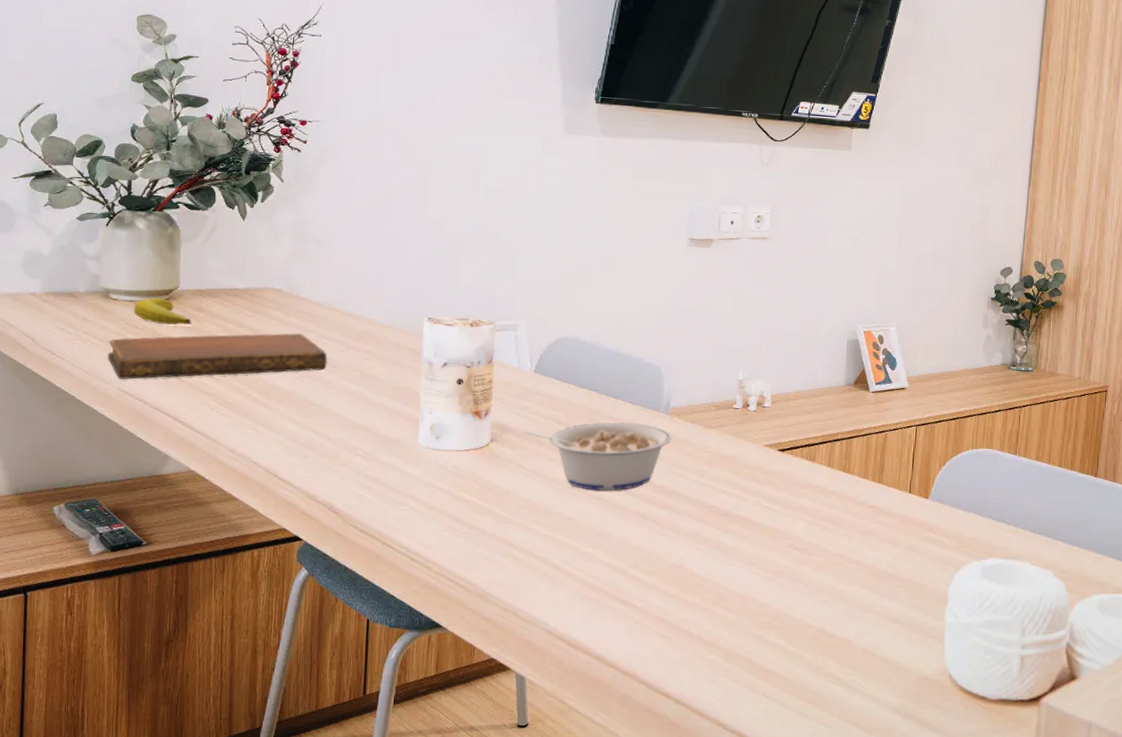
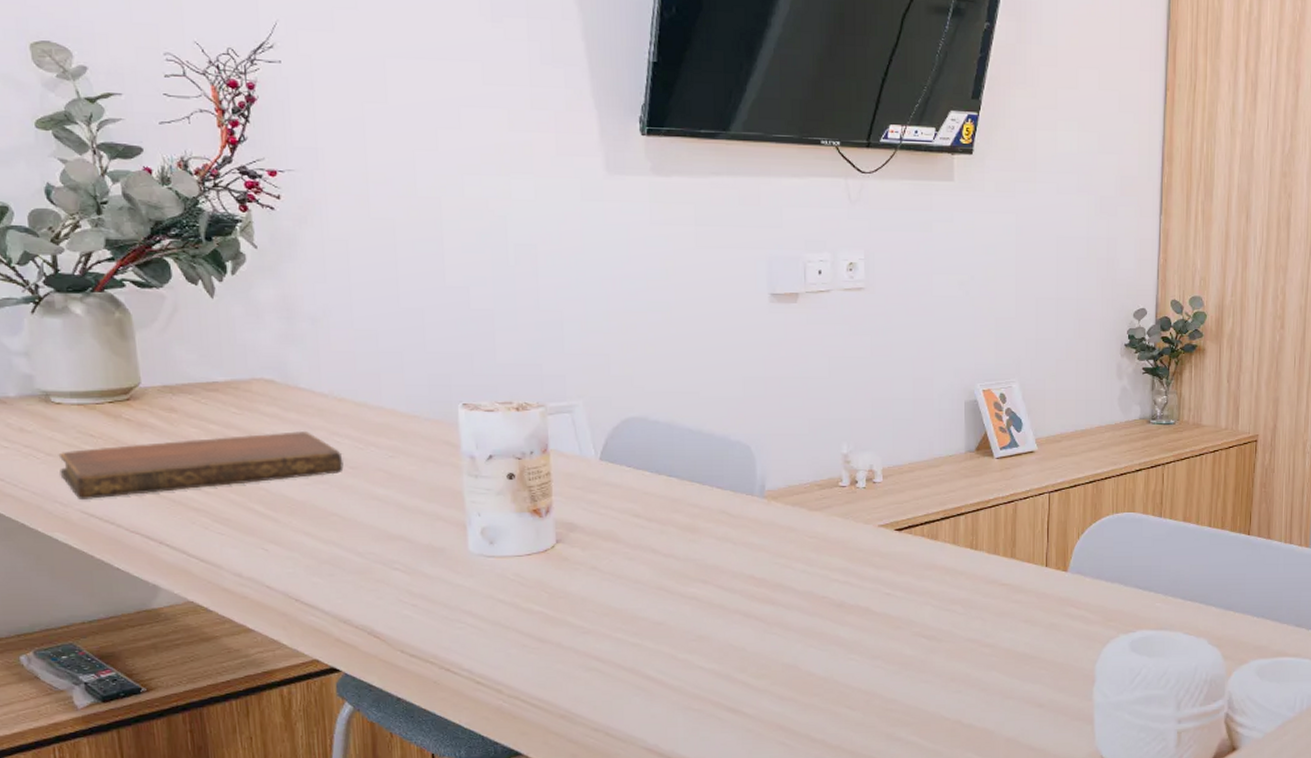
banana: present [133,298,192,325] -> none [84,399,164,431]
legume: present [522,422,673,492] -> none [593,511,772,590]

